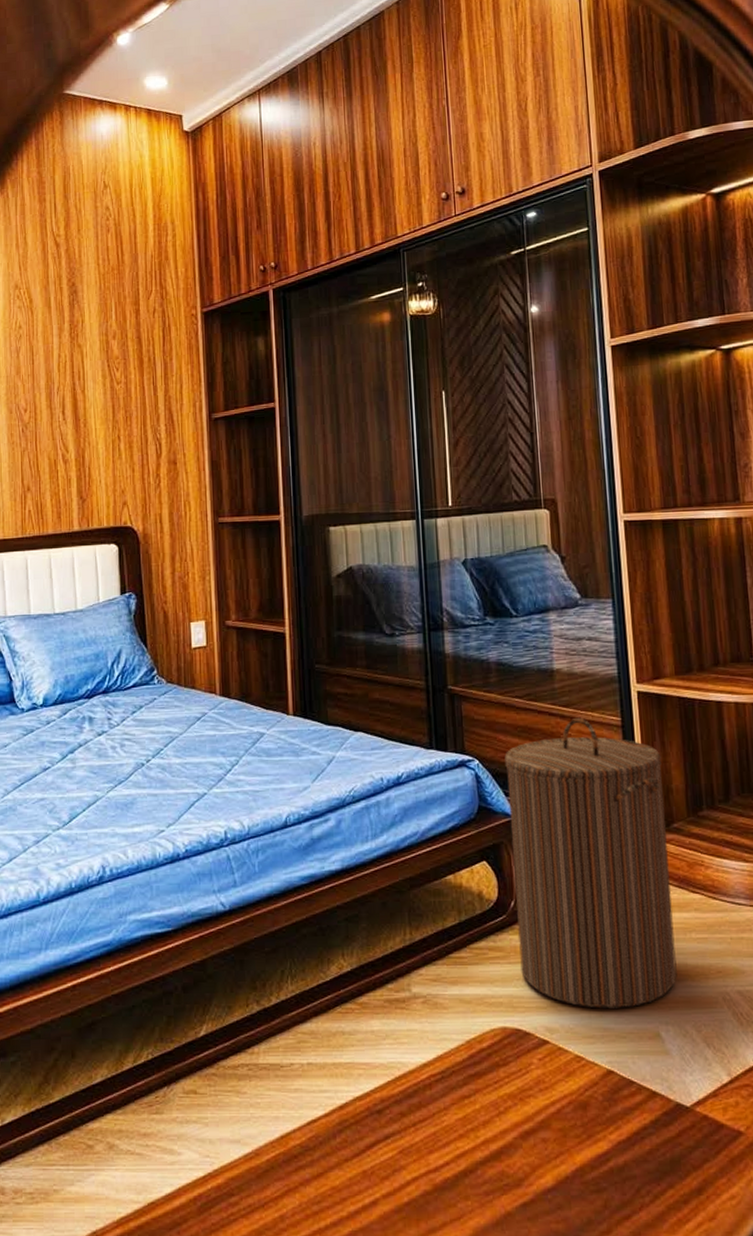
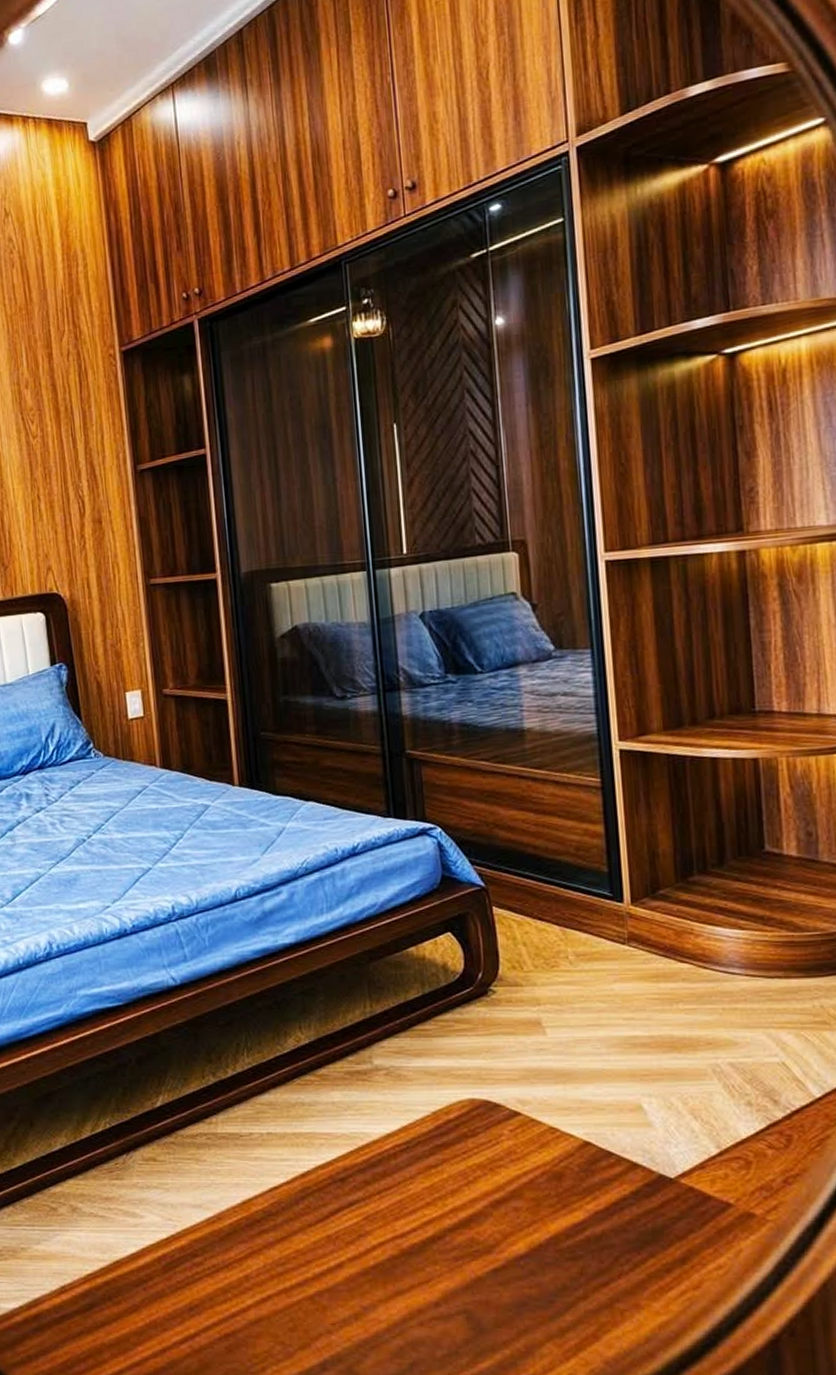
laundry hamper: present [504,717,677,1009] -> none [470,779,662,1081]

